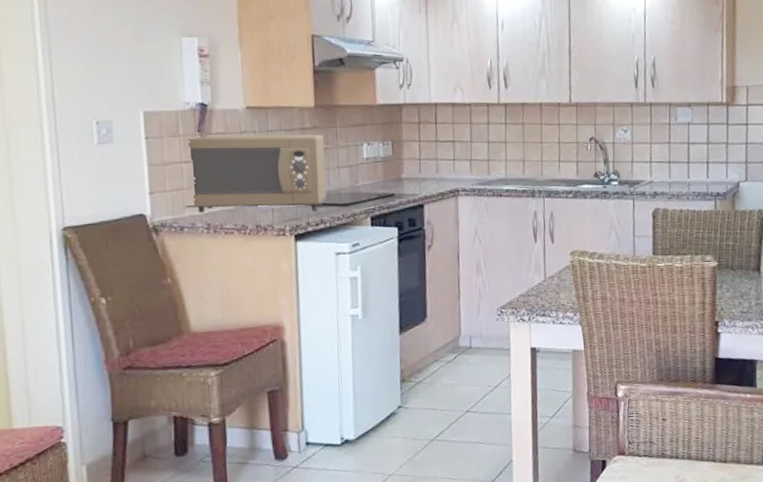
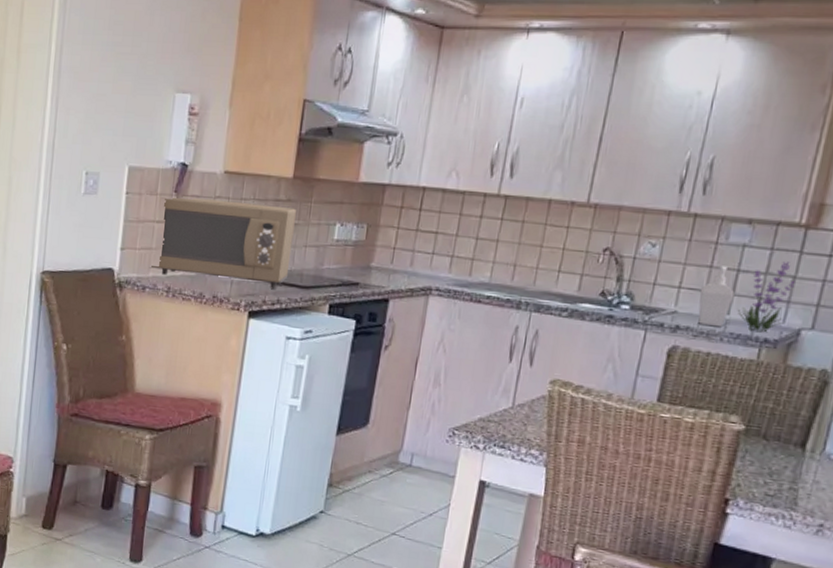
soap bottle: none [665,141,690,190] -> present [698,265,735,327]
plant: none [694,132,729,189] -> present [737,261,796,333]

